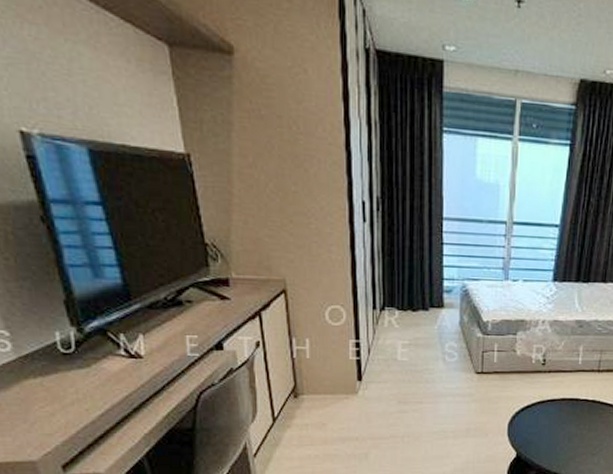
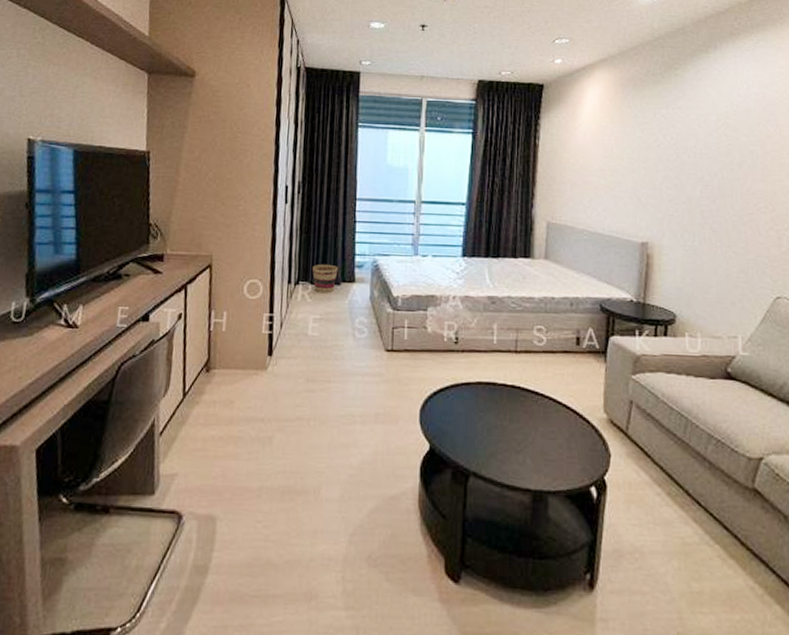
basket: none [399,289,426,319] -> present [312,264,338,294]

